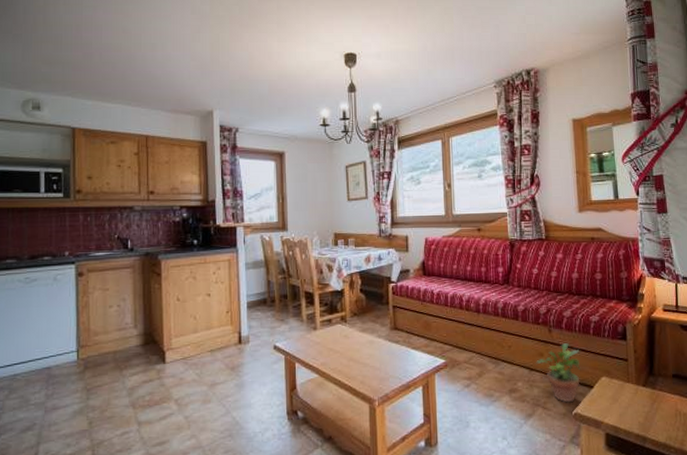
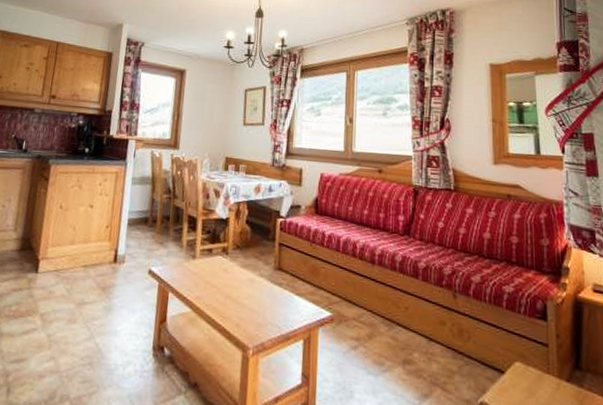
potted plant: present [536,343,581,403] -> none [436,313,490,388]

